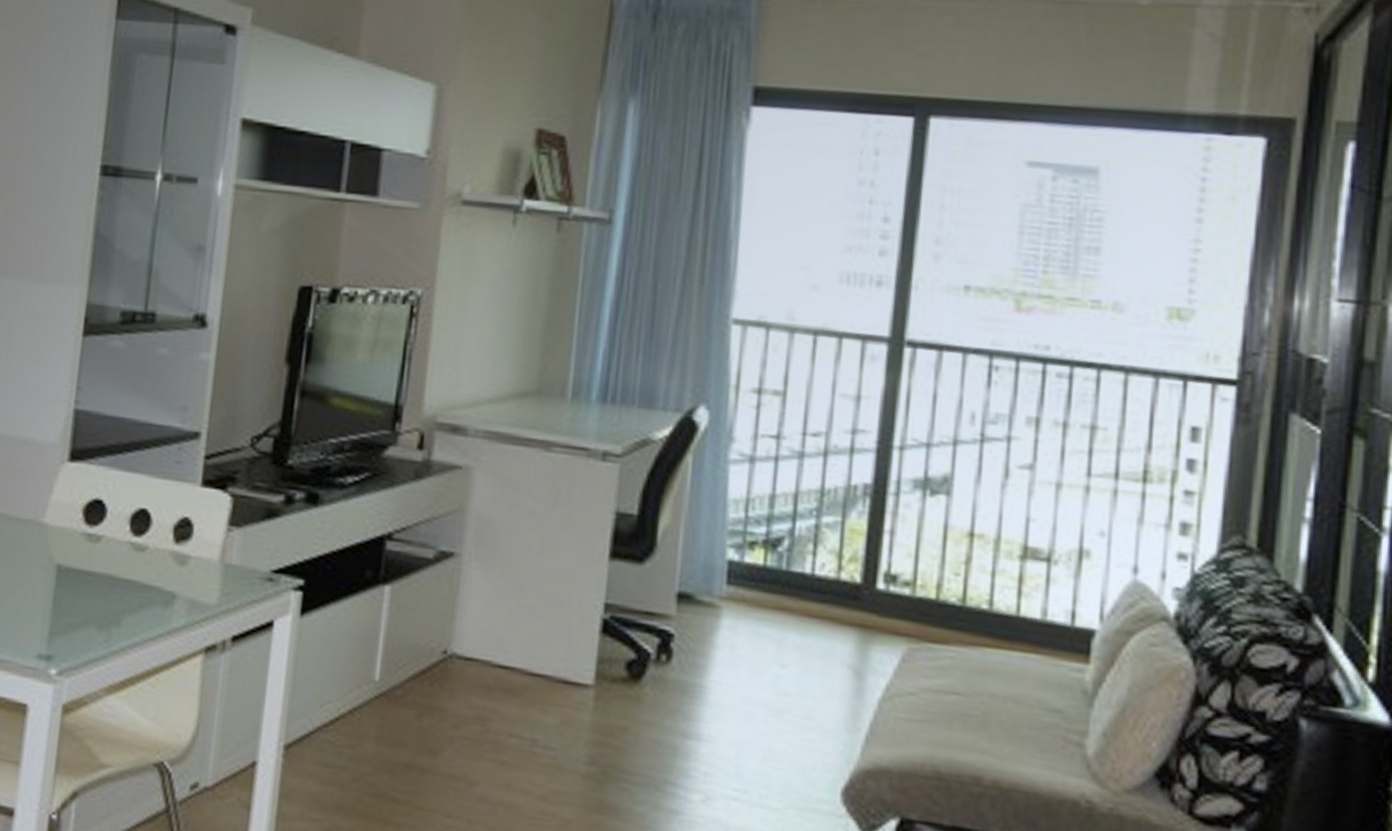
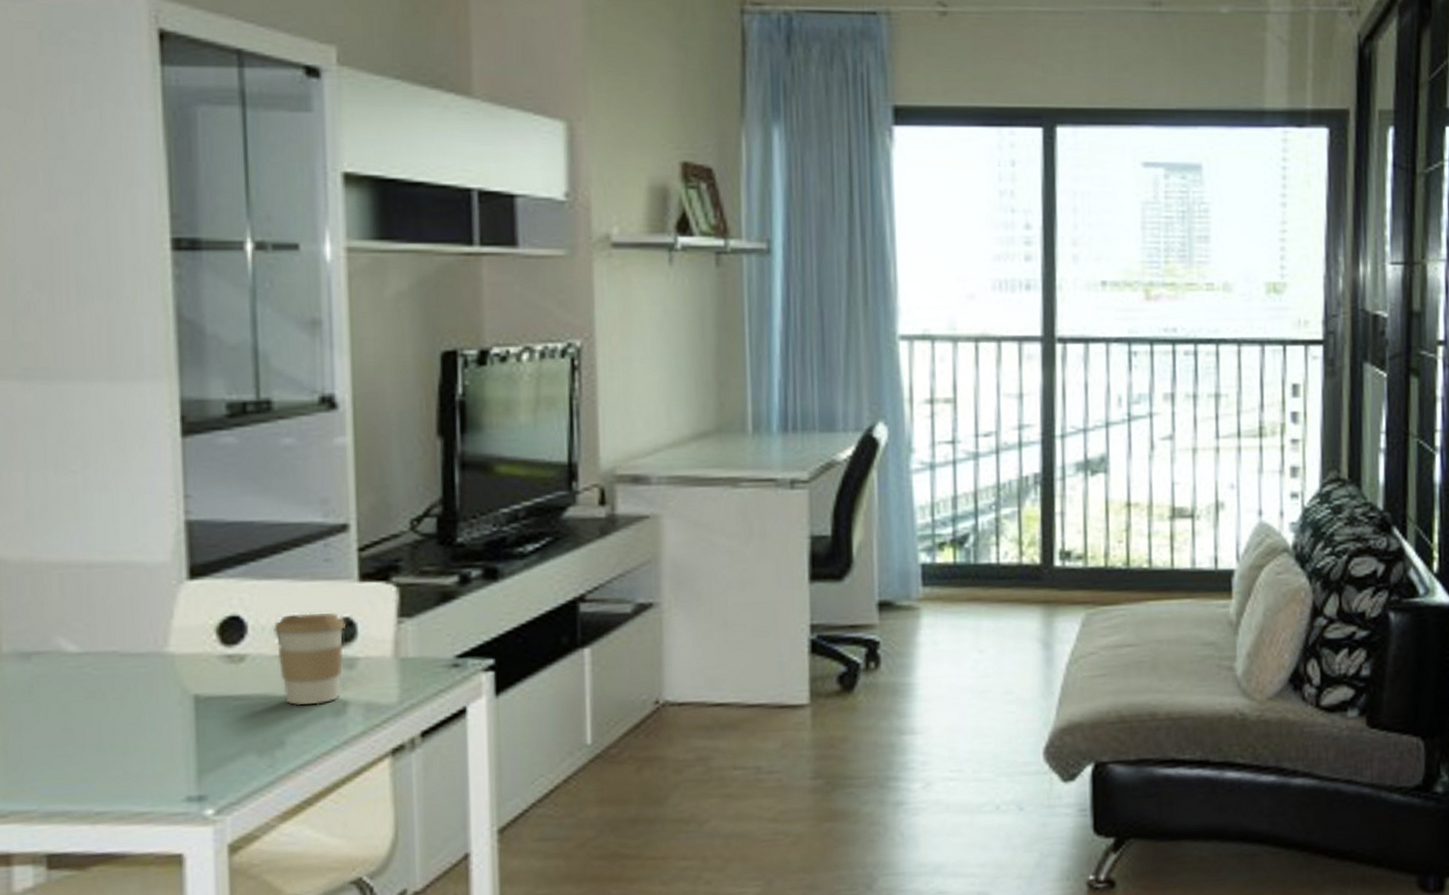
coffee cup: none [126,507,185,593] -> present [274,613,346,706]

